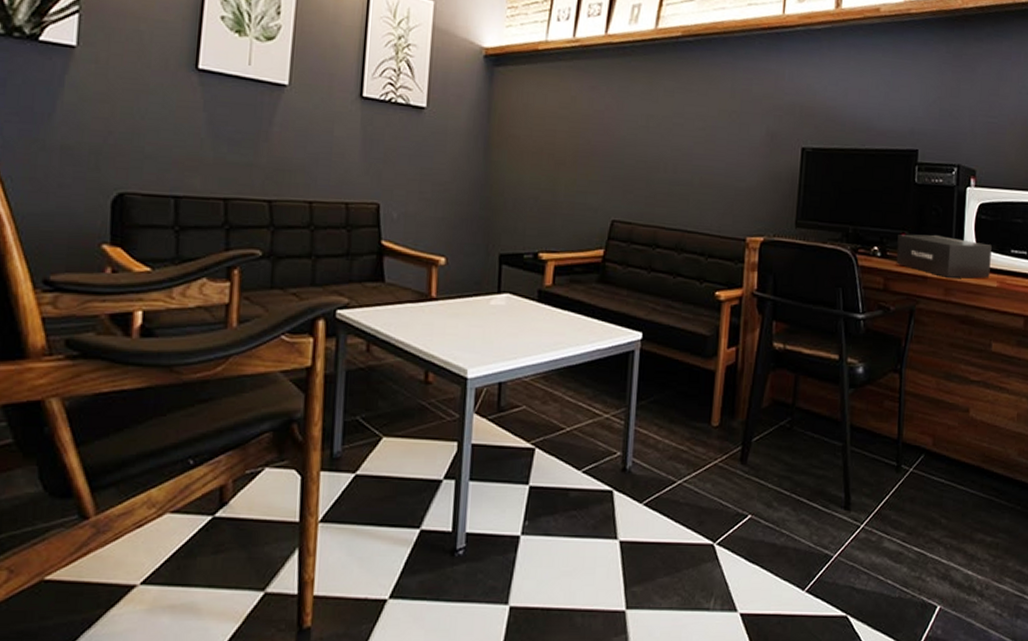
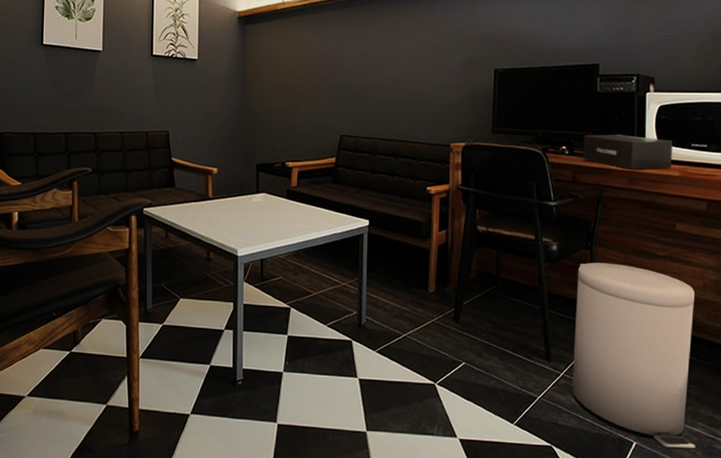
pedal bin: none [872,389,1008,613] -> present [571,262,696,451]

